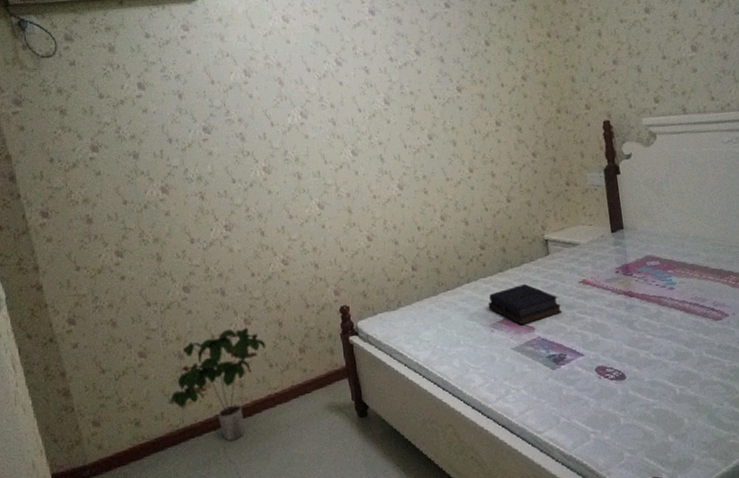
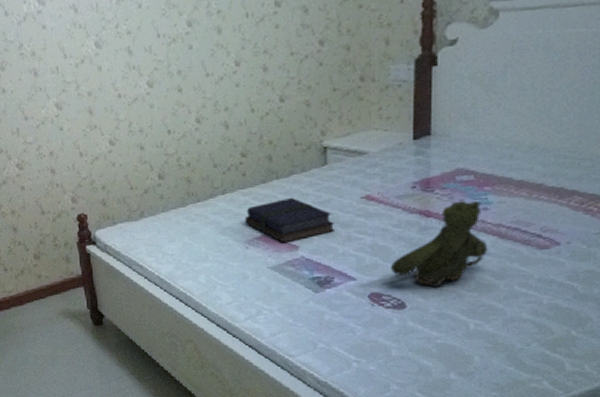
stuffed toy: none [609,282,679,358] -> present [391,200,488,288]

